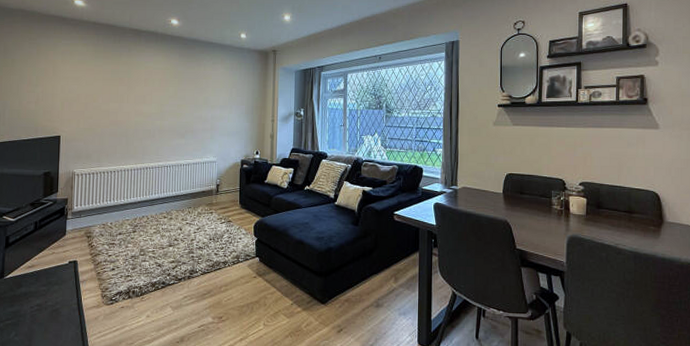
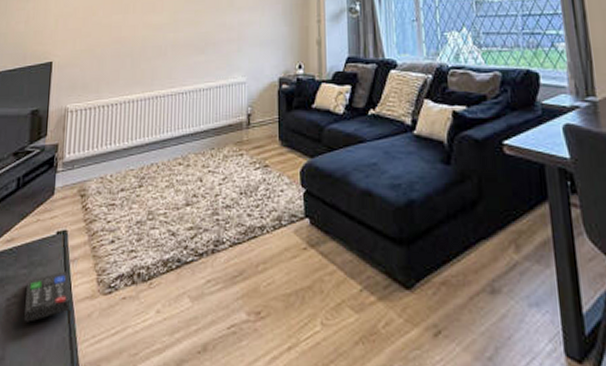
remote control: none [45,288,82,323] -> present [24,271,71,322]

